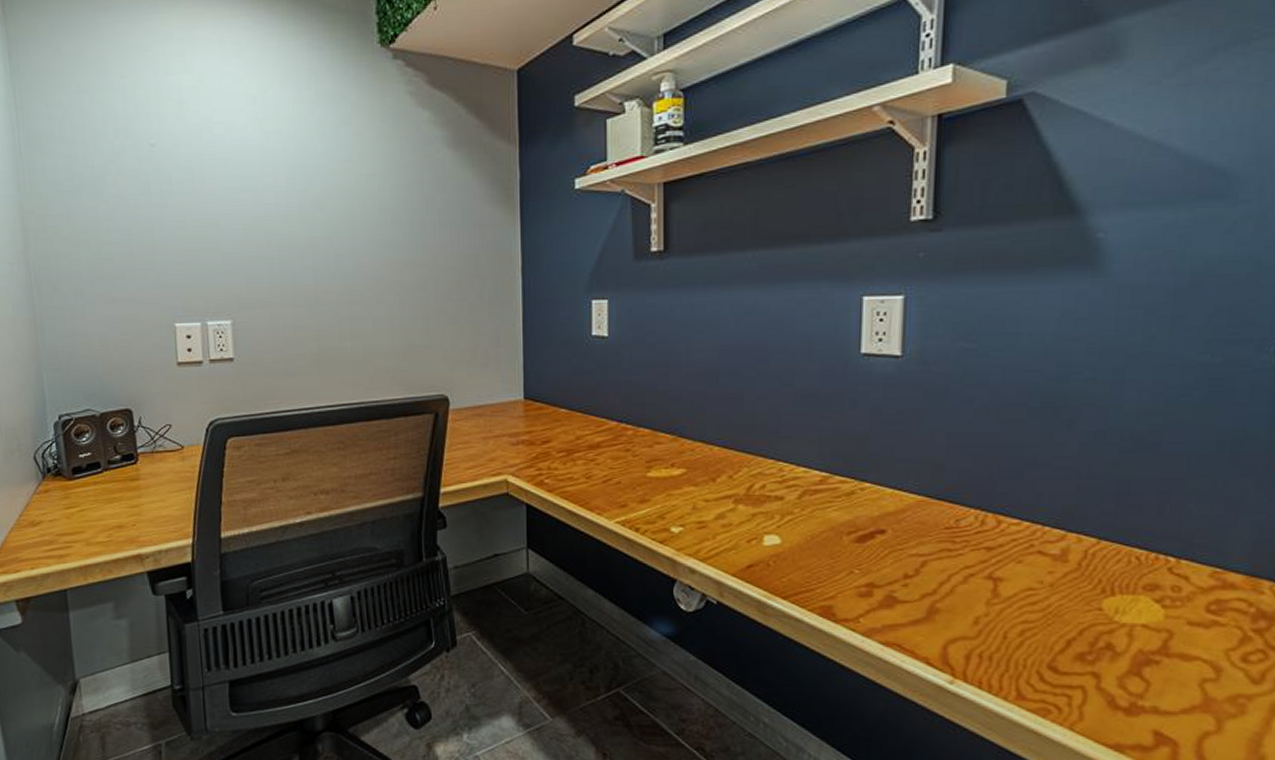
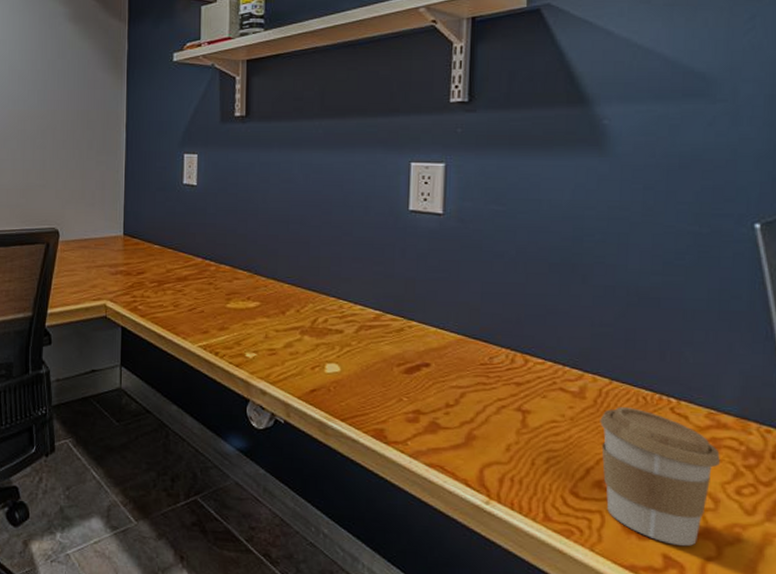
coffee cup: none [1084,570,1225,722] -> present [600,407,720,547]

